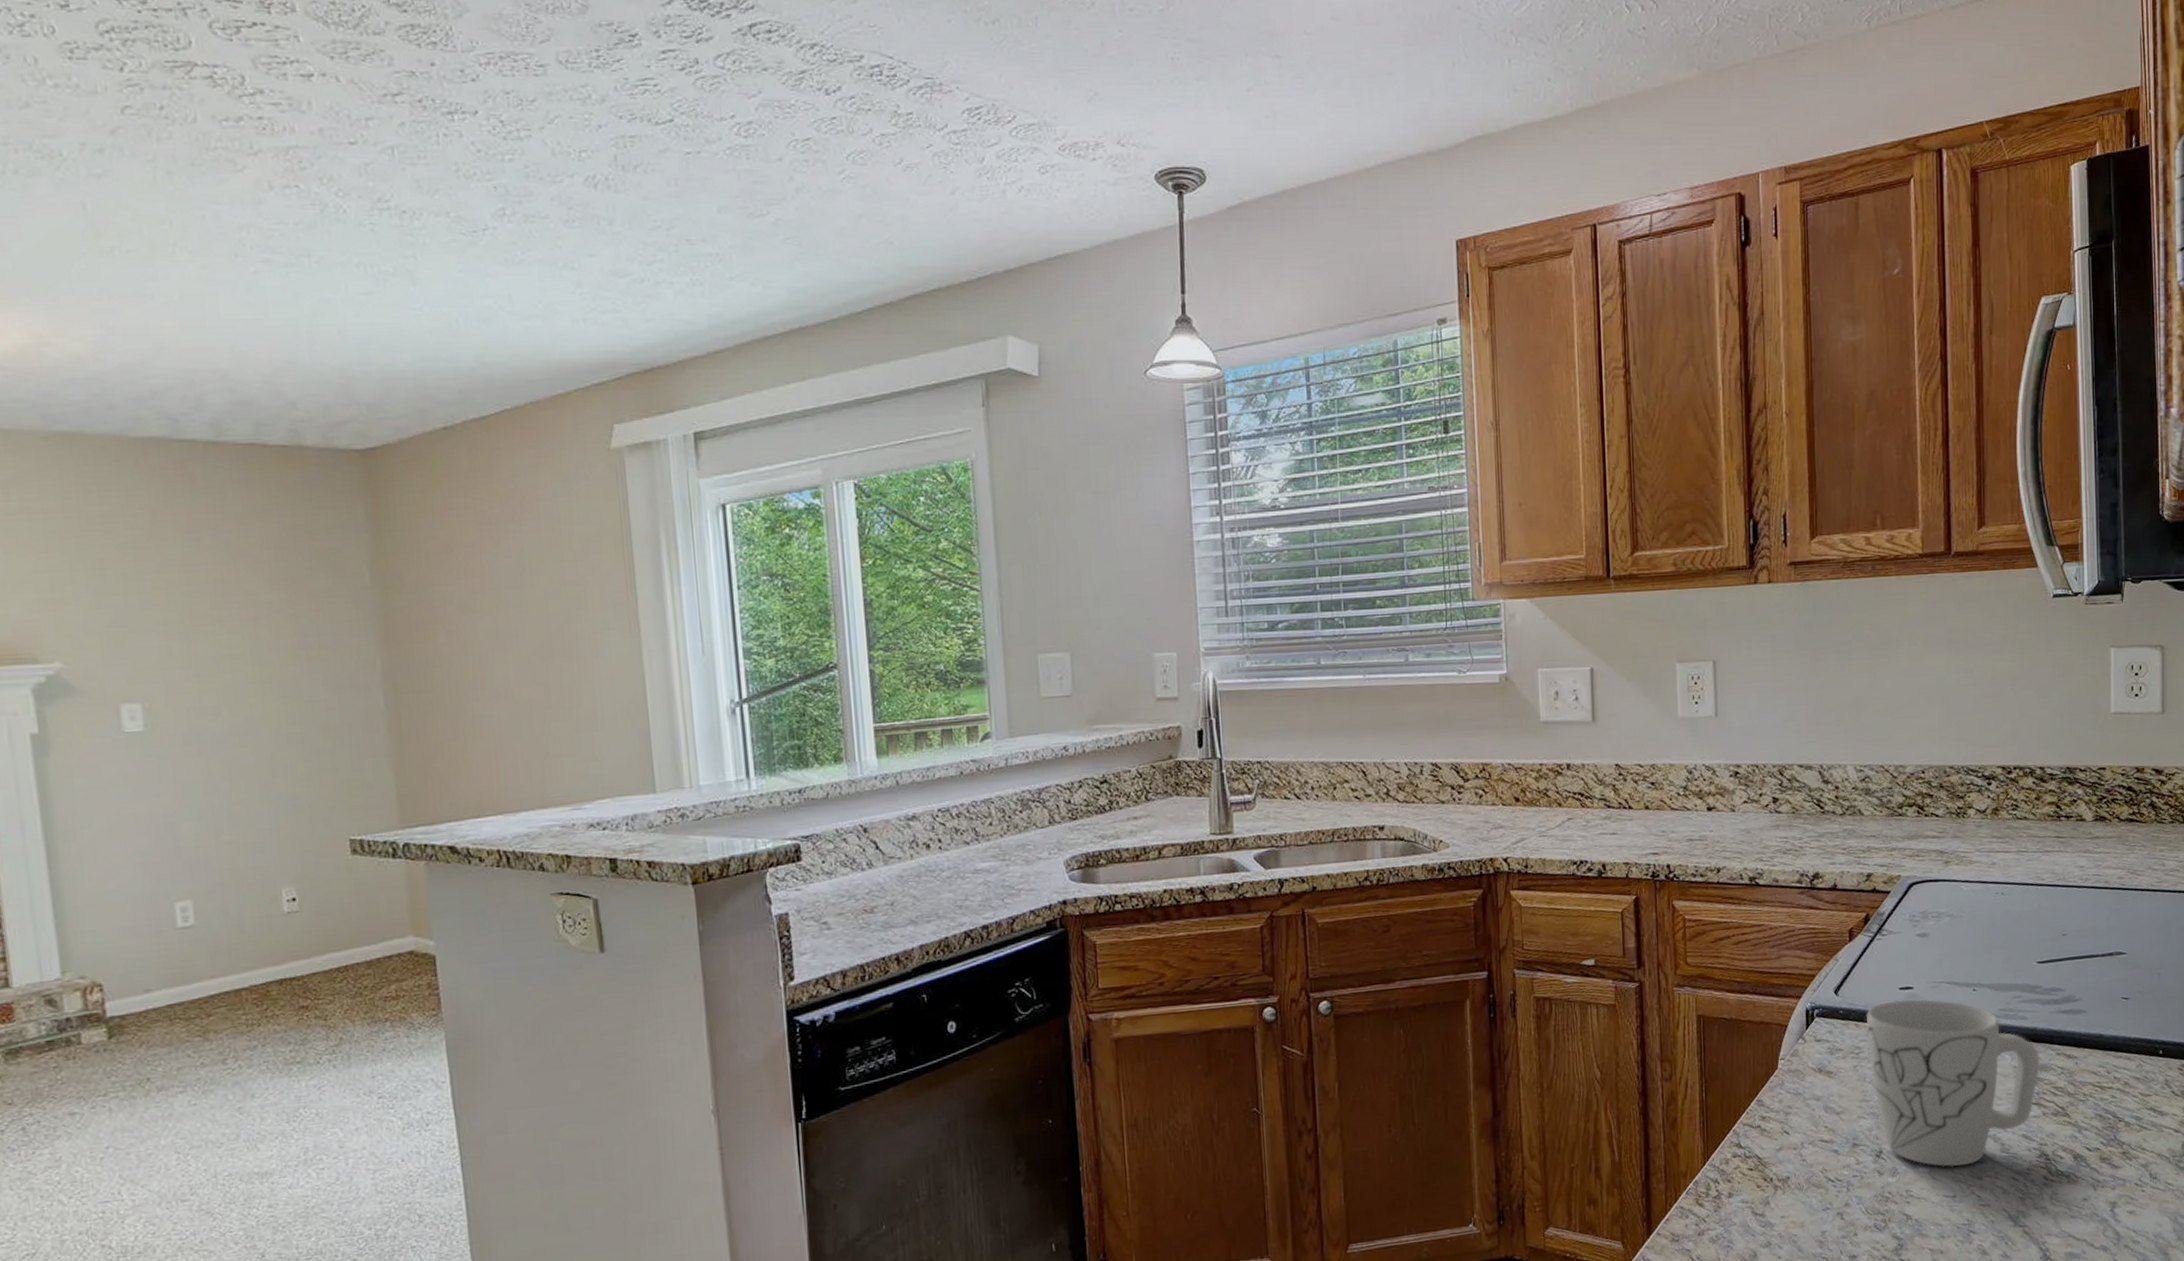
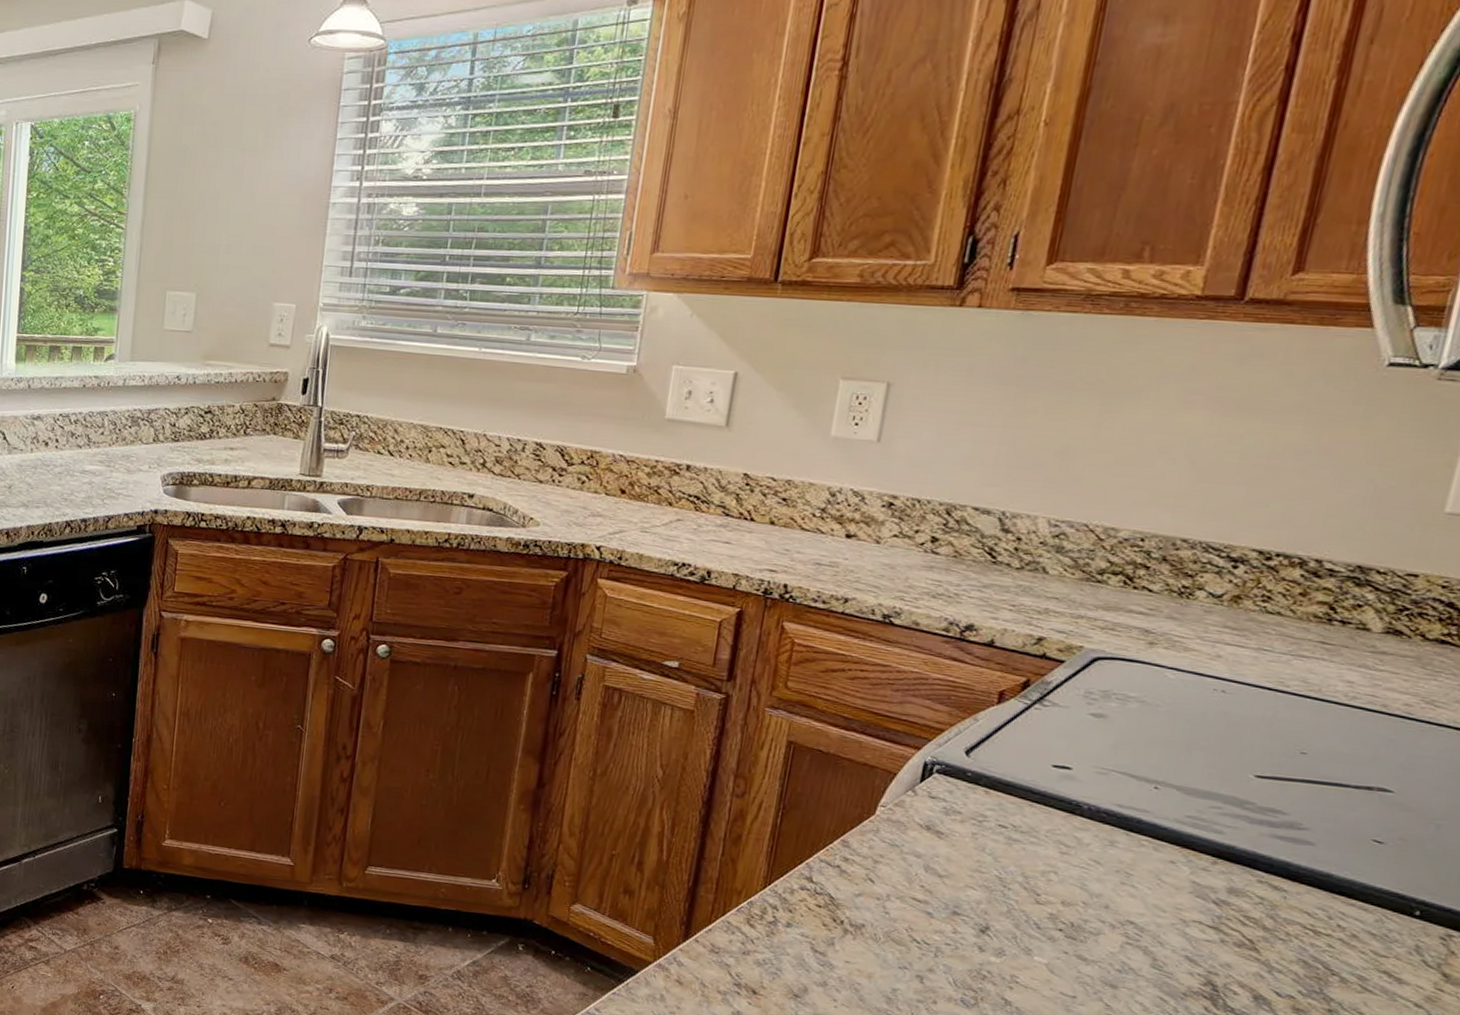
mug: present [1867,998,2040,1168] -> none [993,775,1233,970]

